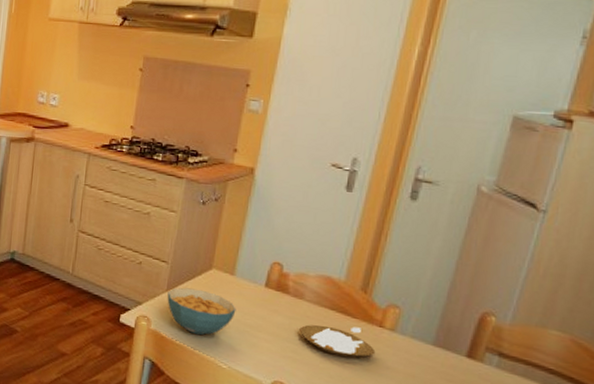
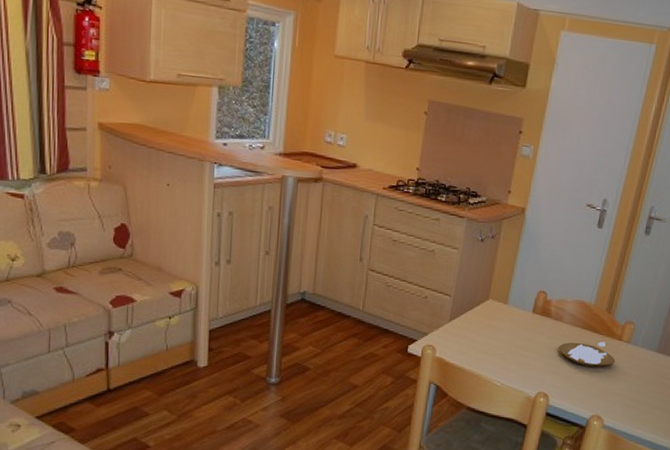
cereal bowl: present [167,287,236,336] -> none [450,317,509,359]

